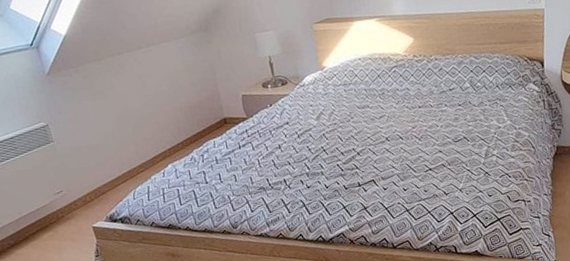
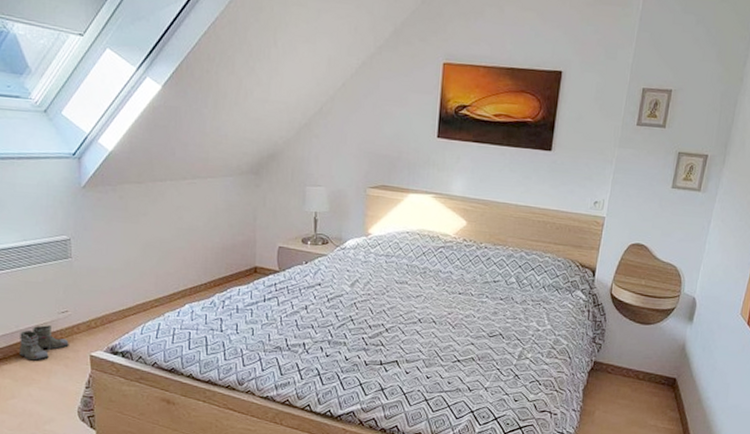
boots: none [24,207,71,244] -> present [16,325,69,361]

